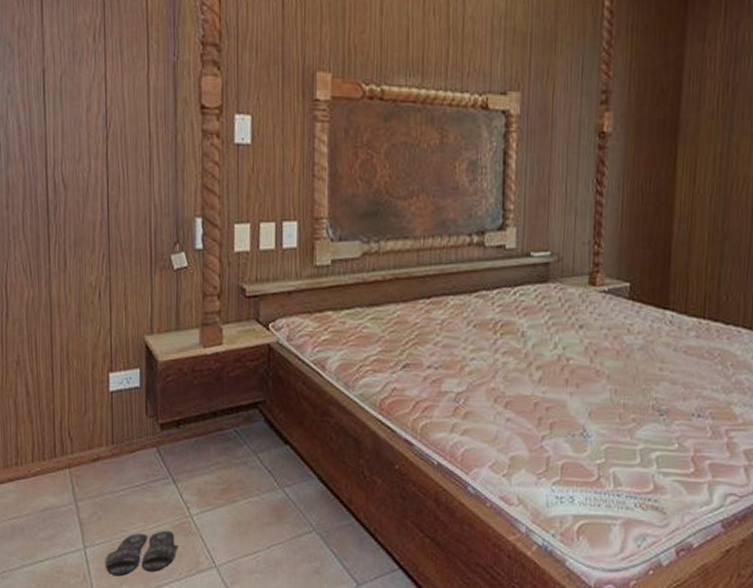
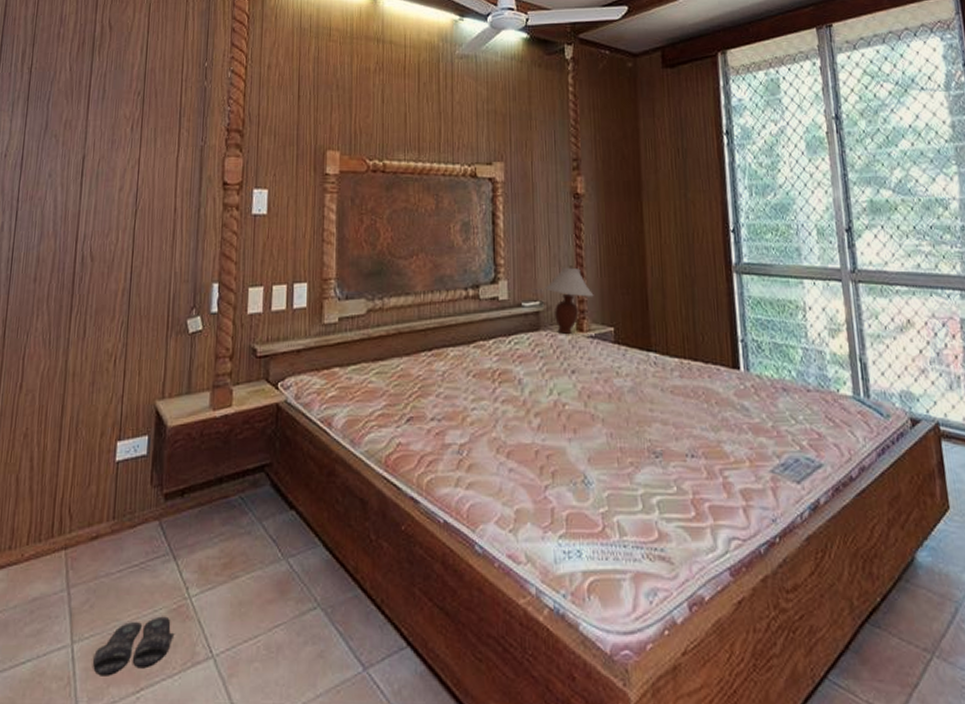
table lamp: none [557,214,611,287] -> present [544,266,594,334]

